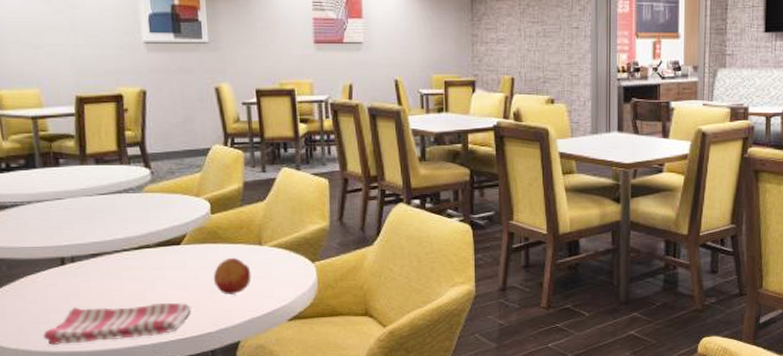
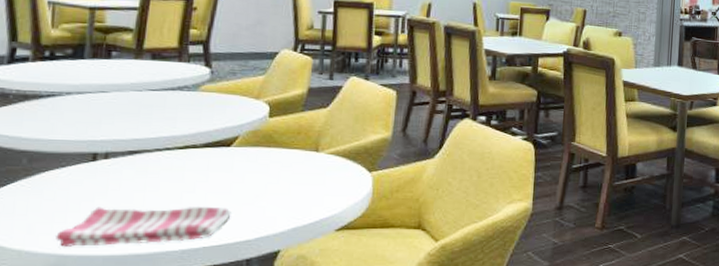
fruit: present [213,257,251,294] -> none [260,162,303,201]

